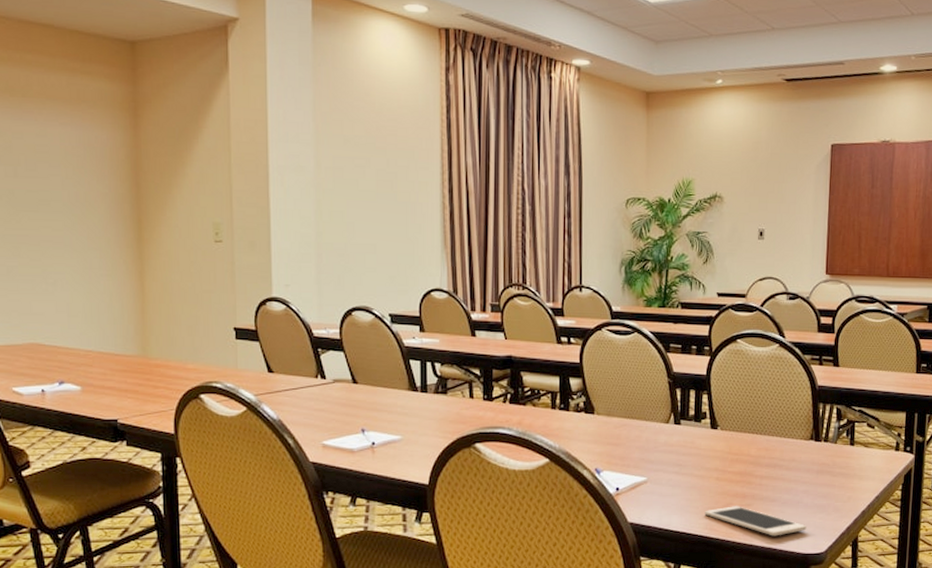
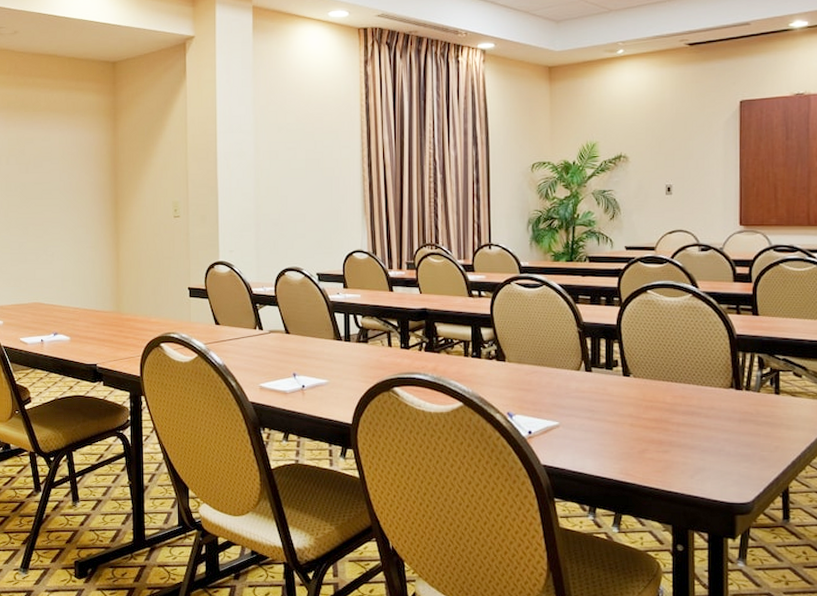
cell phone: present [704,506,807,536] -> none [619,452,730,484]

